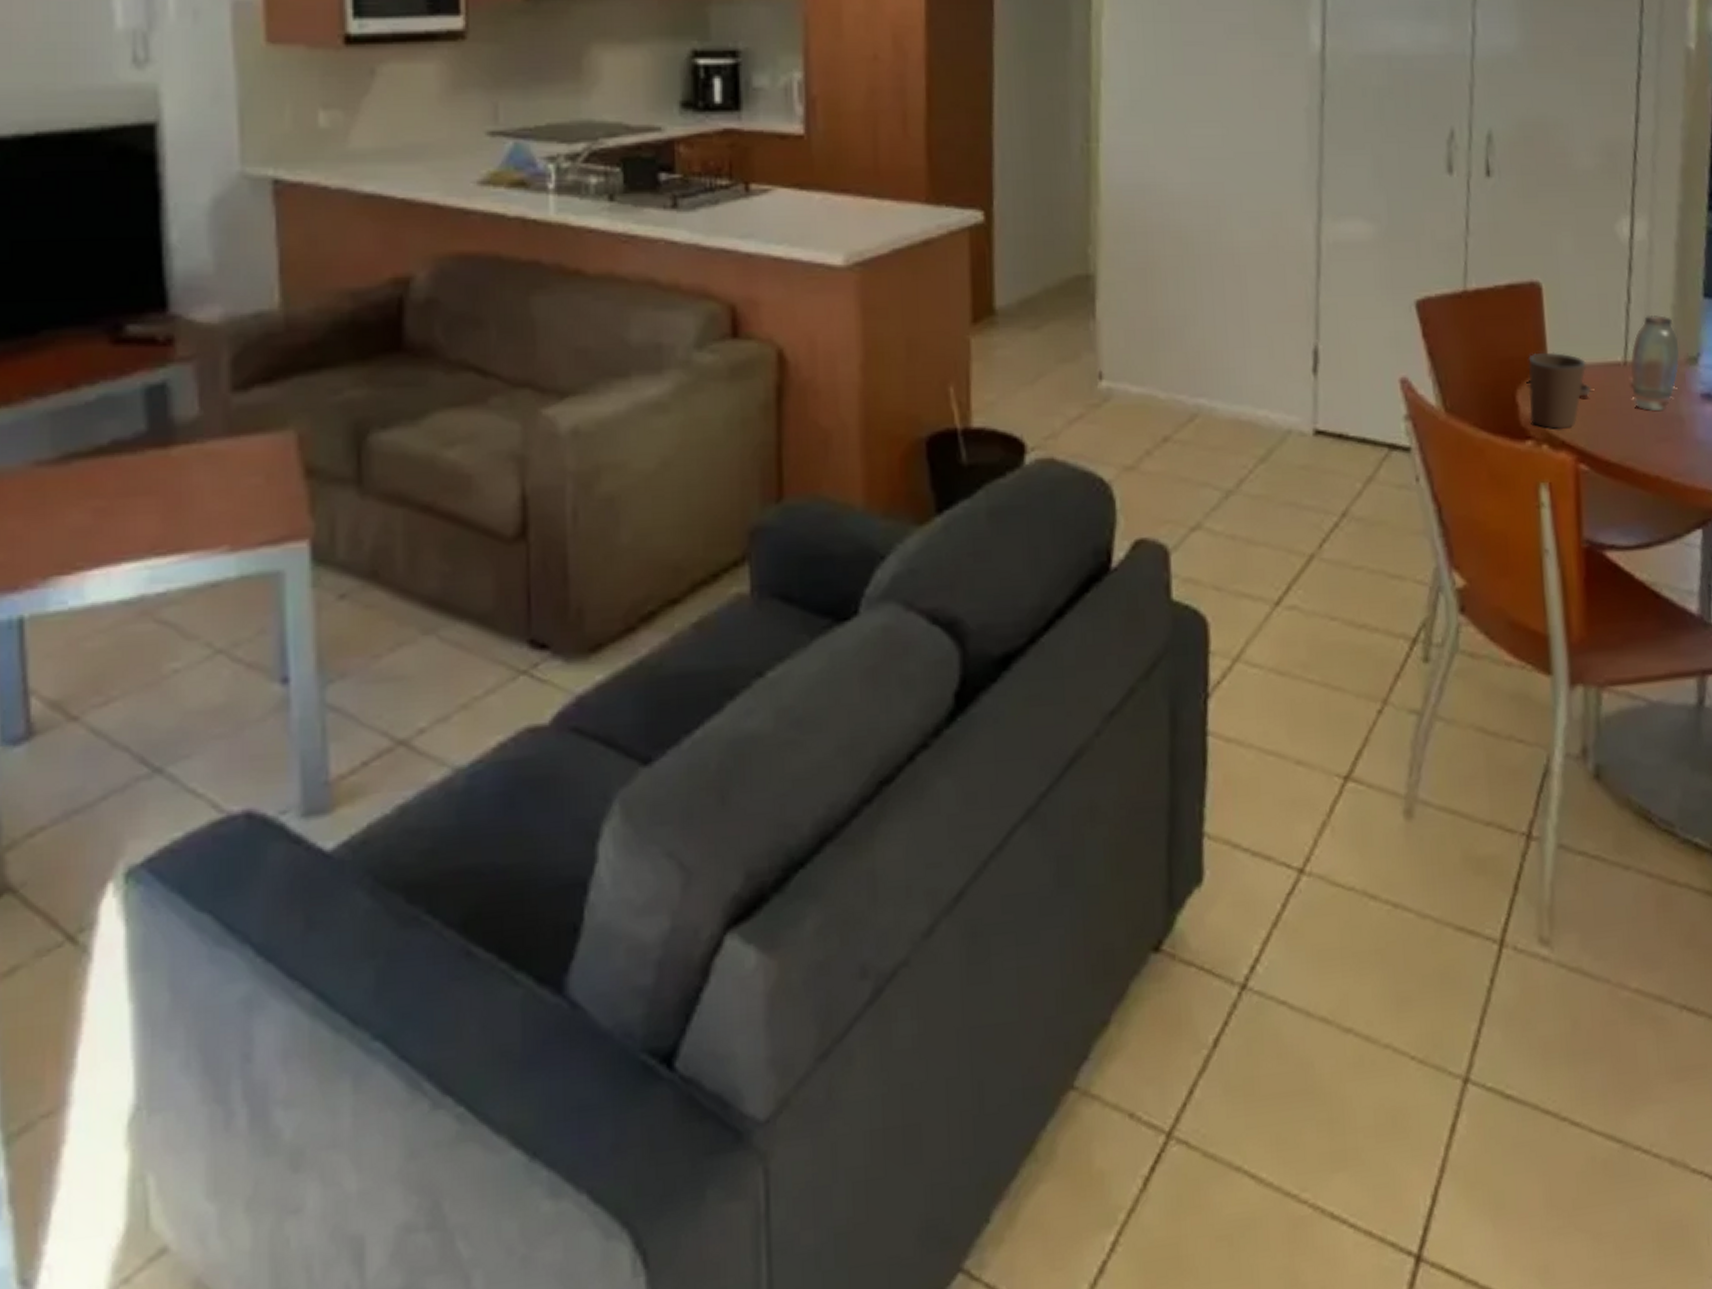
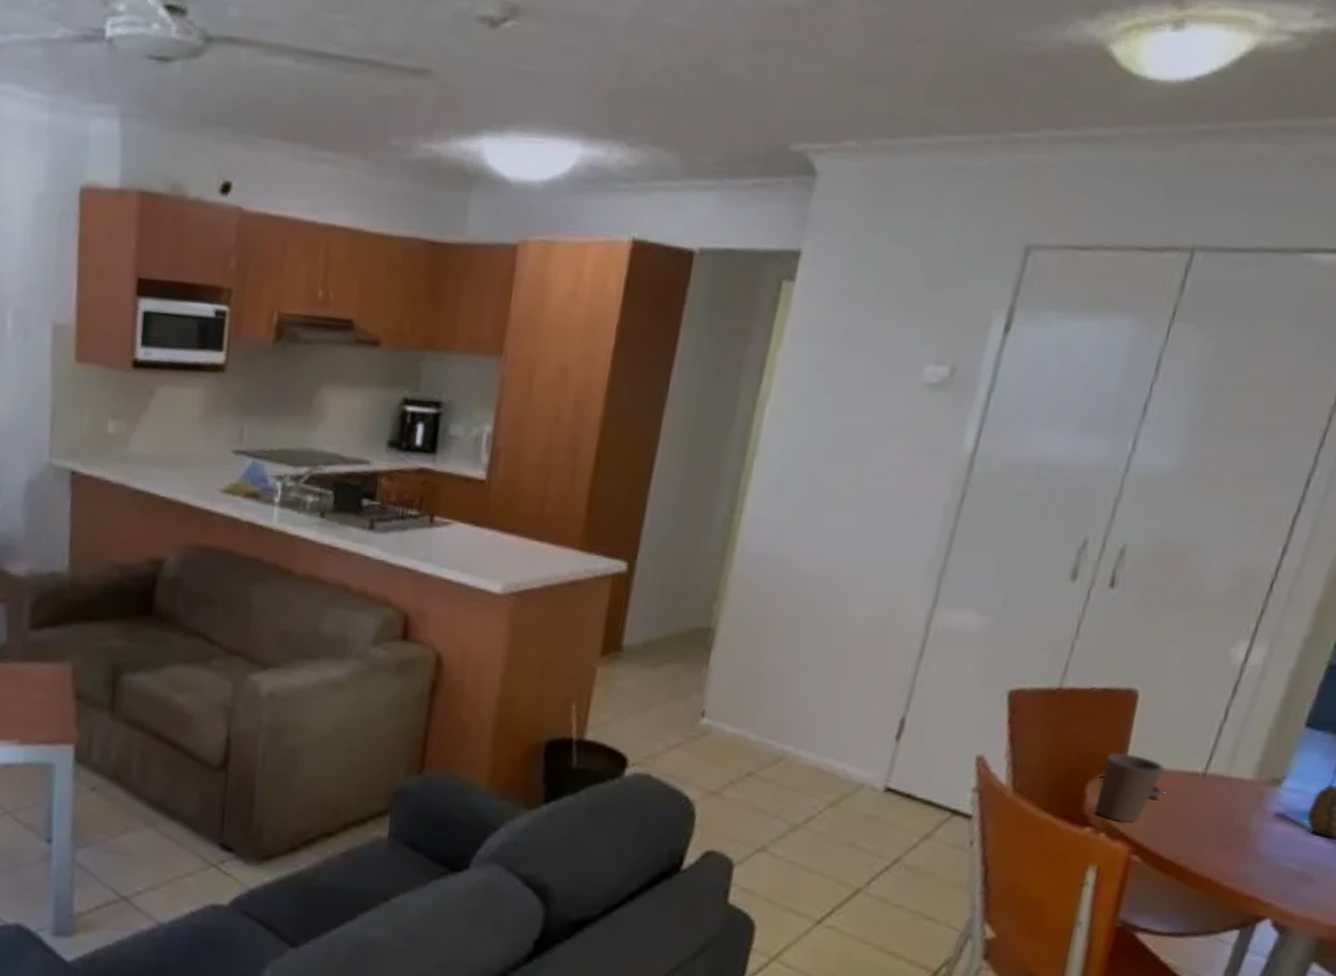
vase: present [1630,314,1679,412] -> none [1203,734,1267,822]

